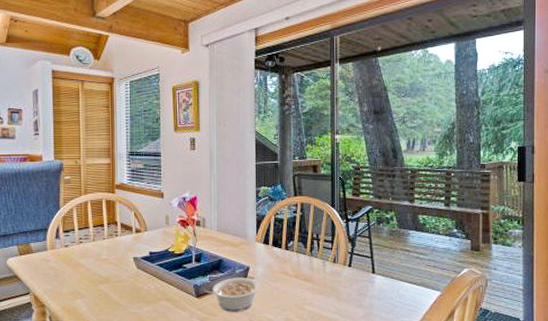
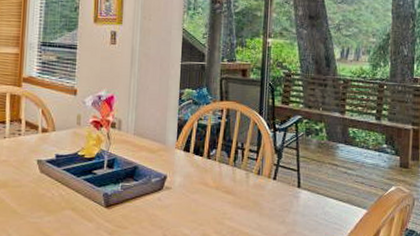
legume: present [203,277,259,312] -> none [114,187,176,225]

